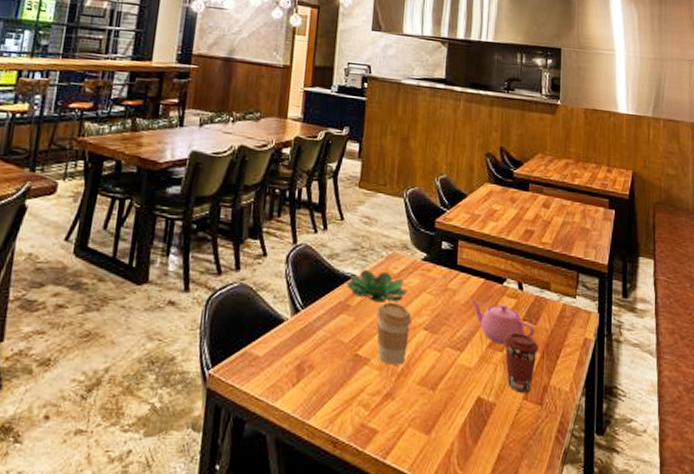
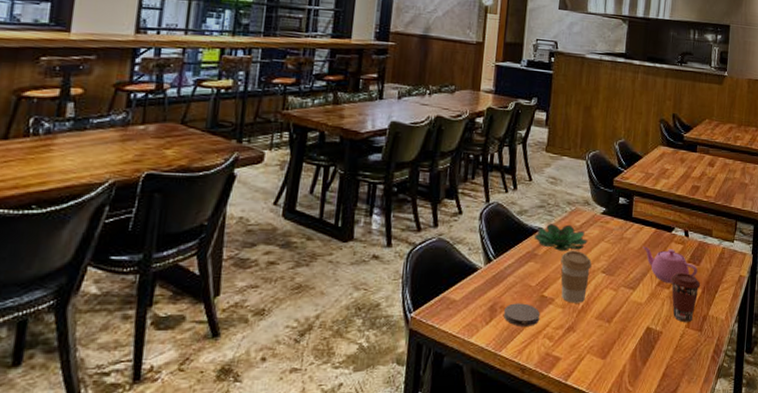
coaster: none [313,362,354,391] -> present [504,303,541,326]

